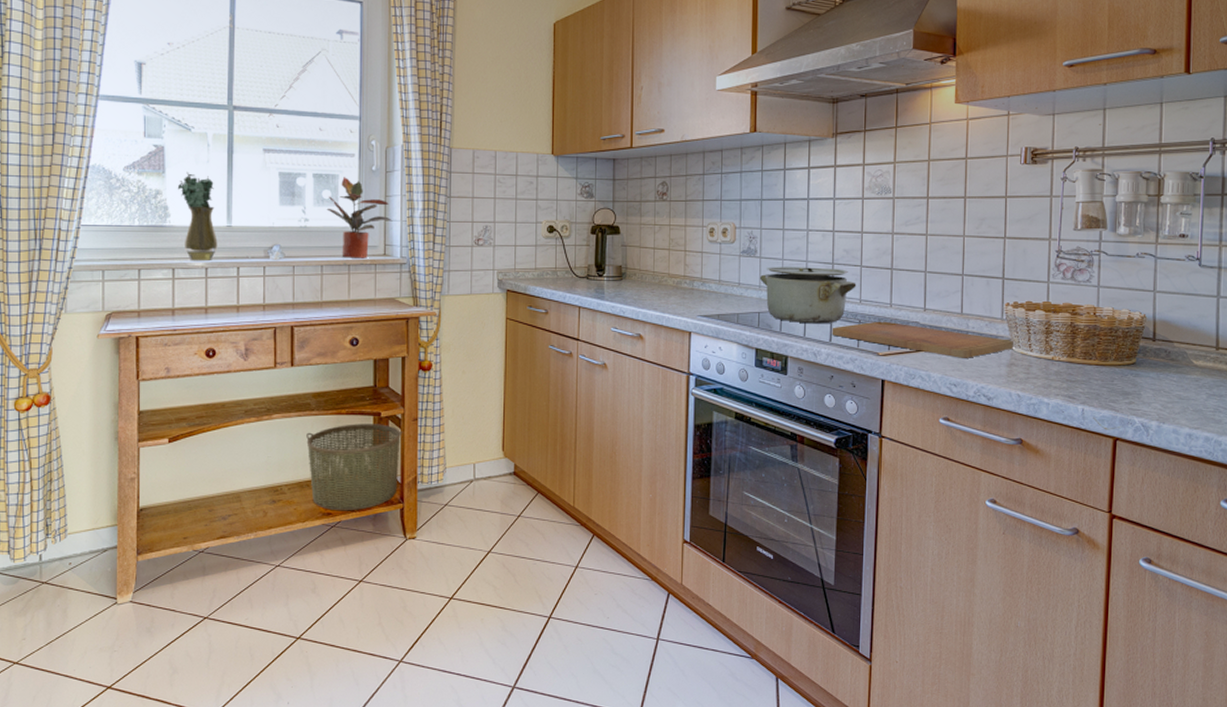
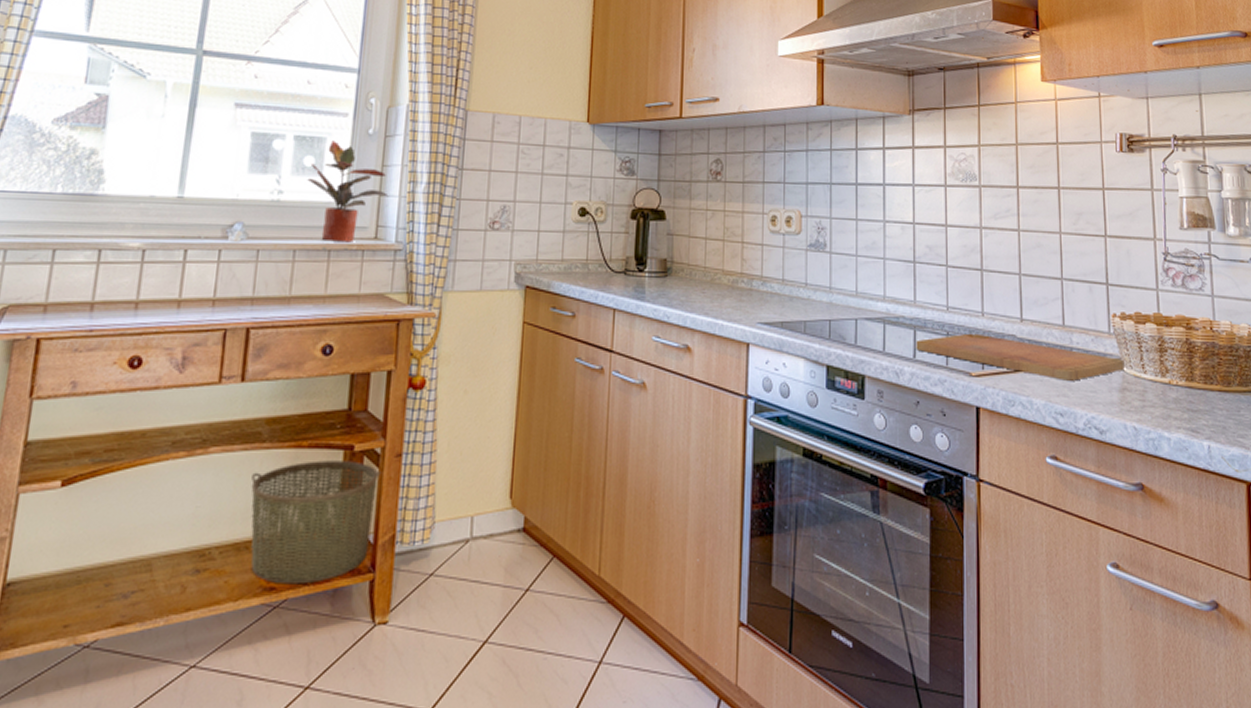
vase: present [177,172,218,262] -> none [118,127,167,242]
saucepan: present [759,267,857,324] -> none [829,264,942,336]

